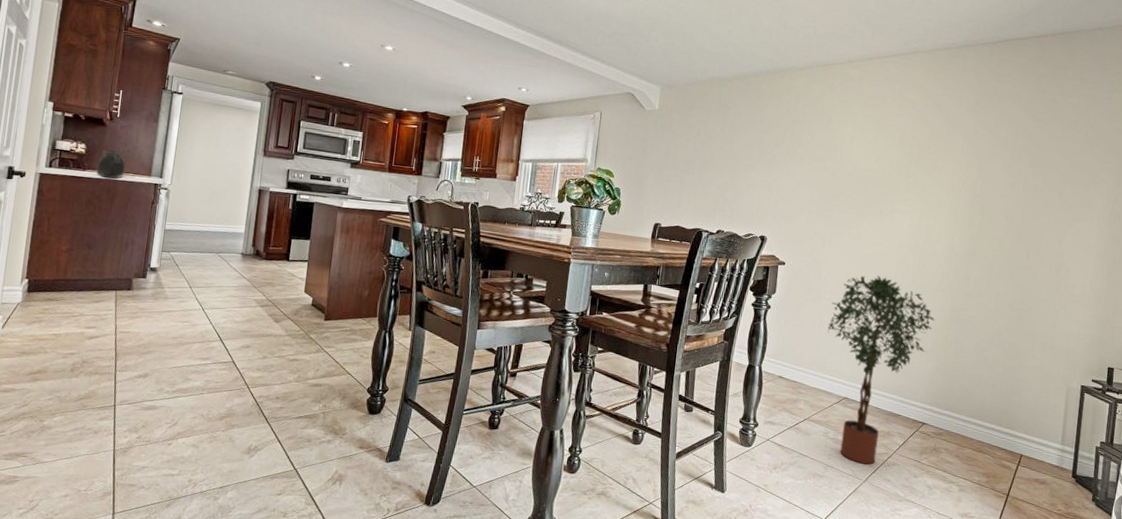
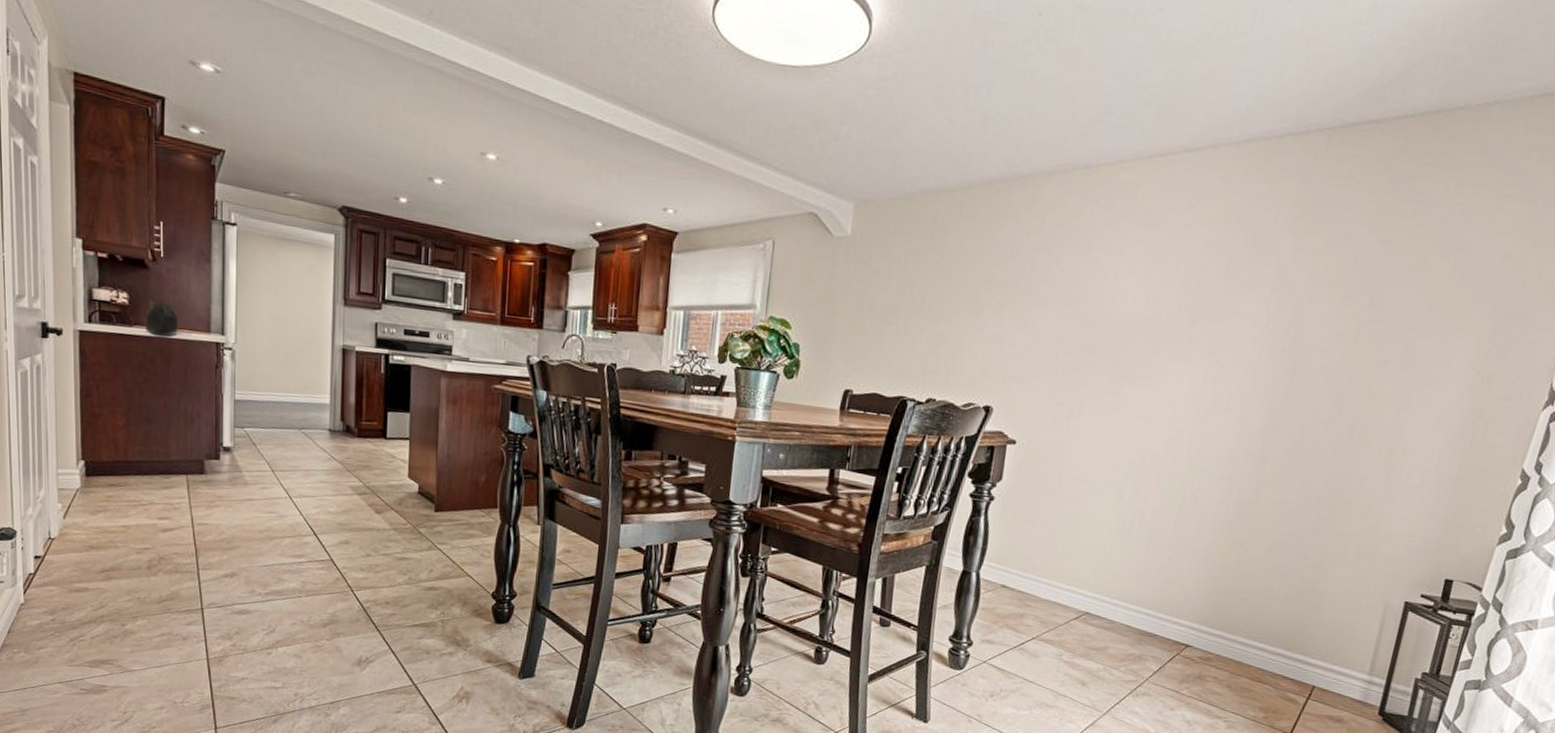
potted tree: present [827,275,935,465] -> none [1068,457,1214,694]

